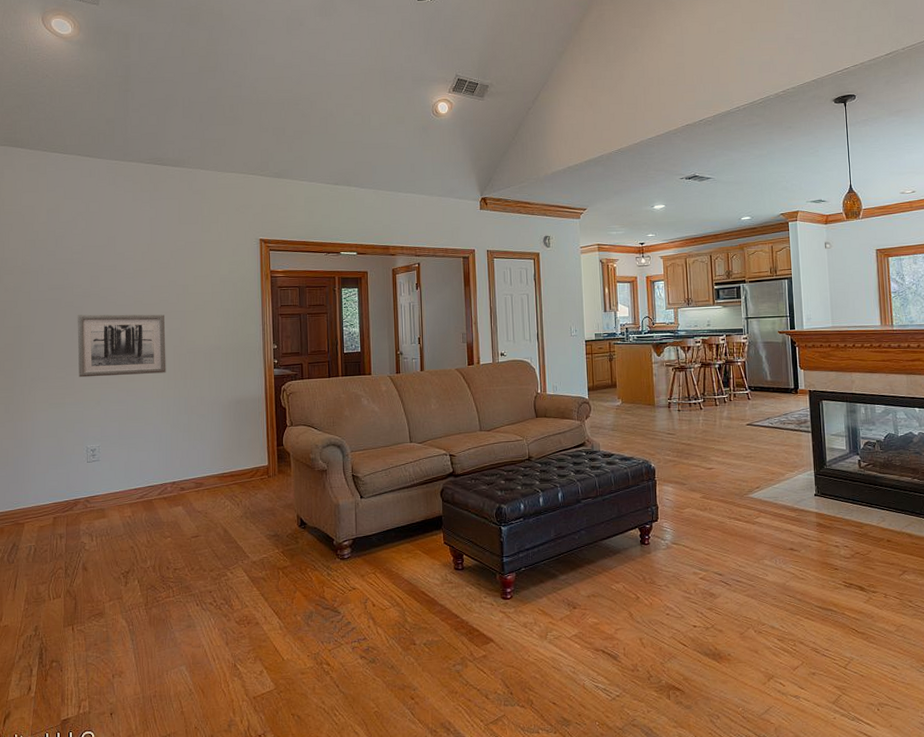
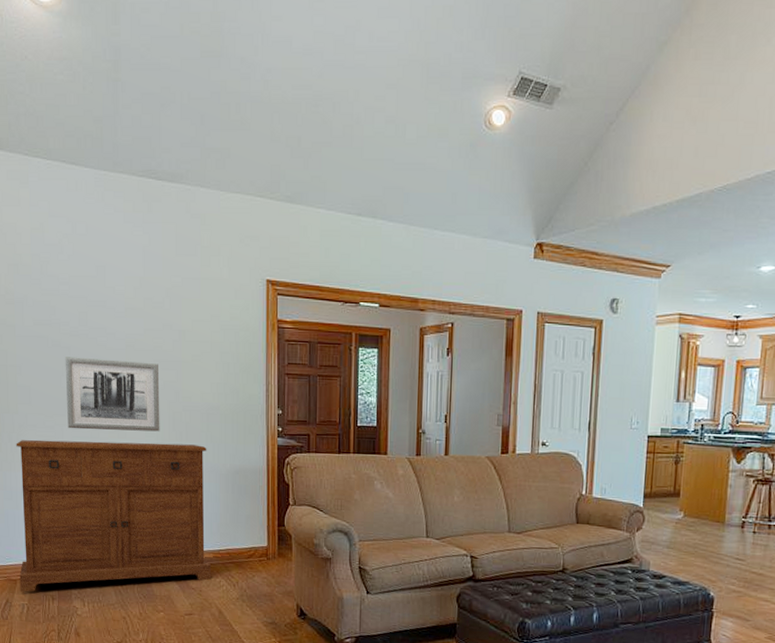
sideboard: none [27,381,217,534] -> present [16,439,212,592]

